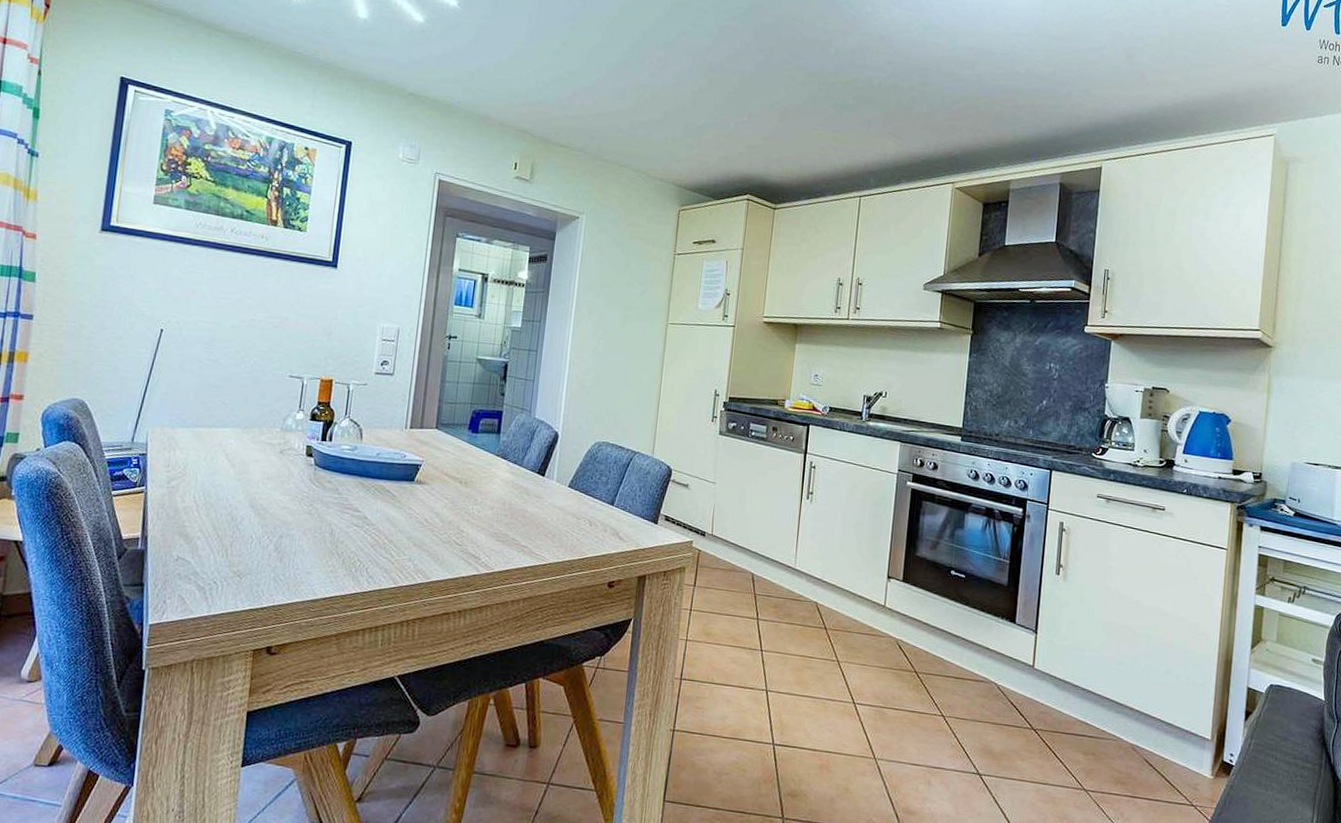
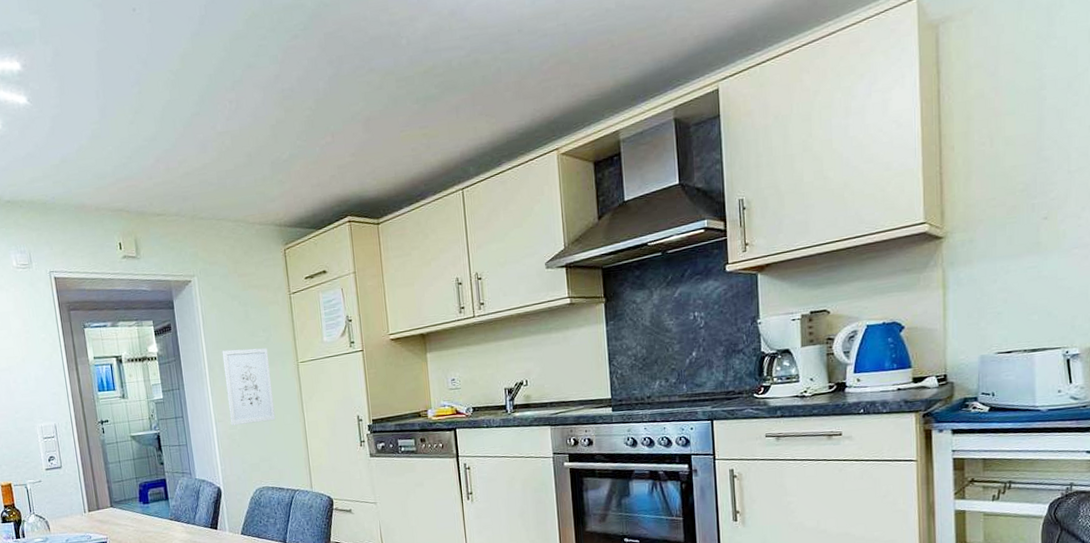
wall art: none [584,293,640,376] -> present [222,348,276,426]

